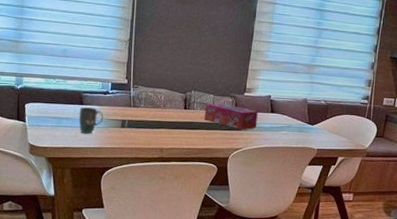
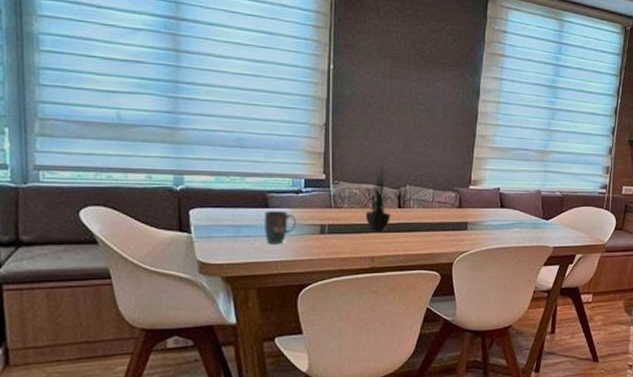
potted plant: none [153,71,183,127] -> present [359,162,396,230]
tissue box: present [205,103,258,130] -> none [423,199,486,230]

